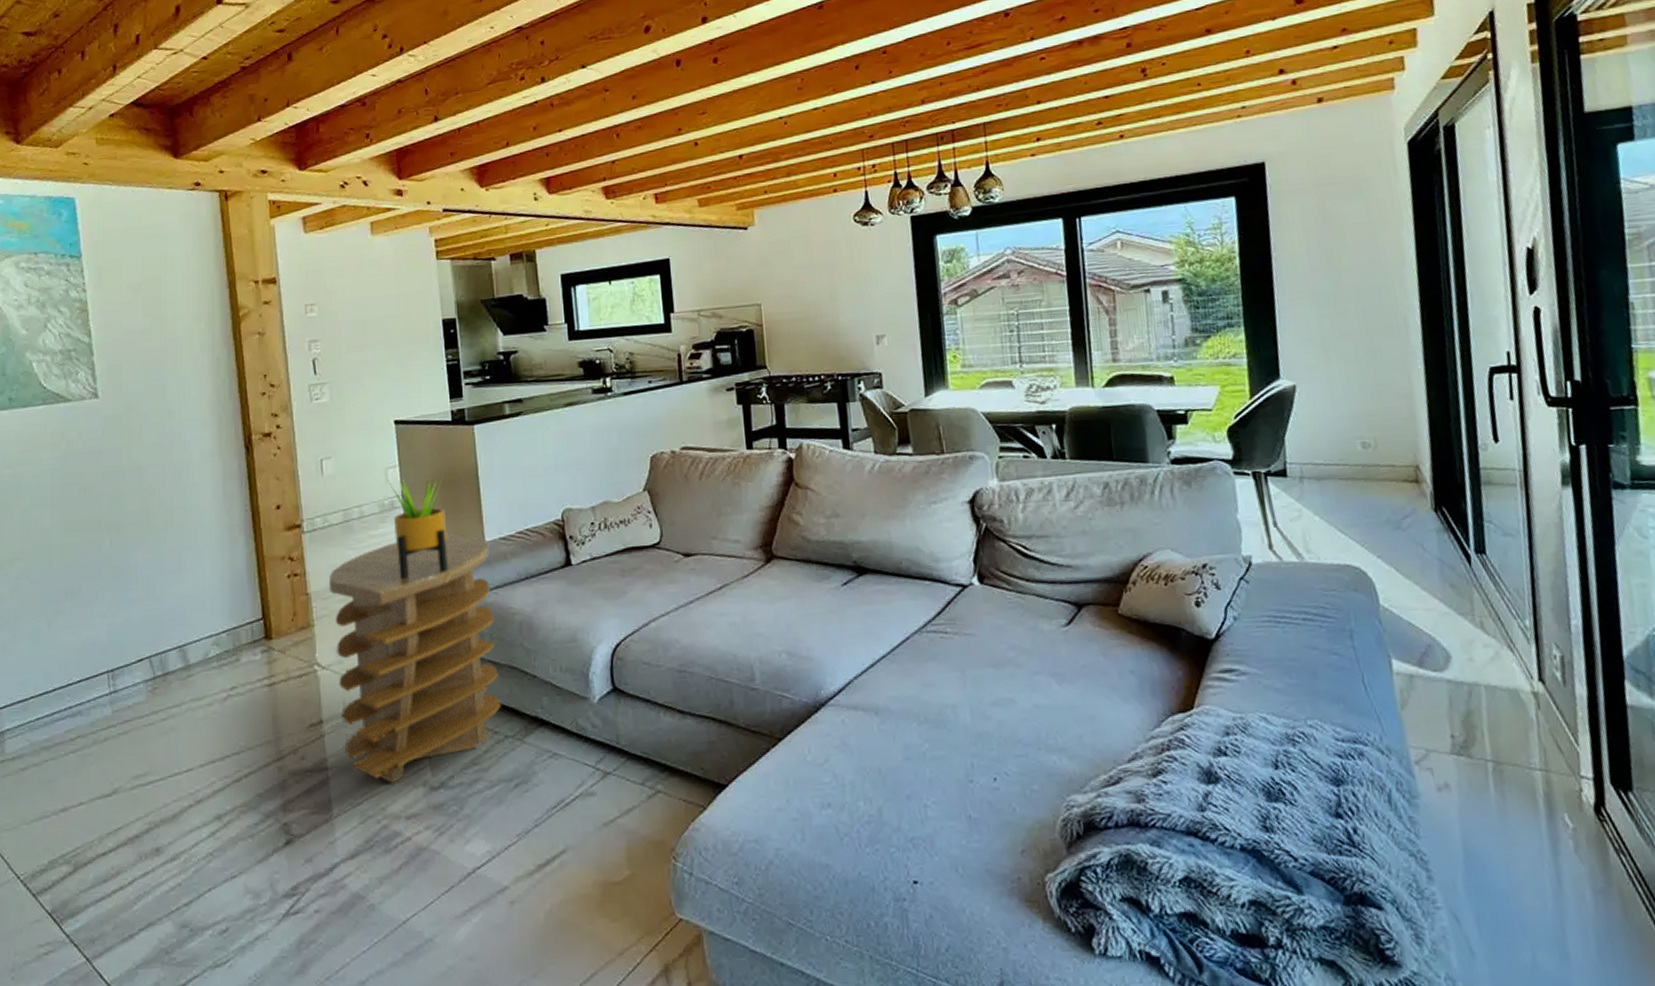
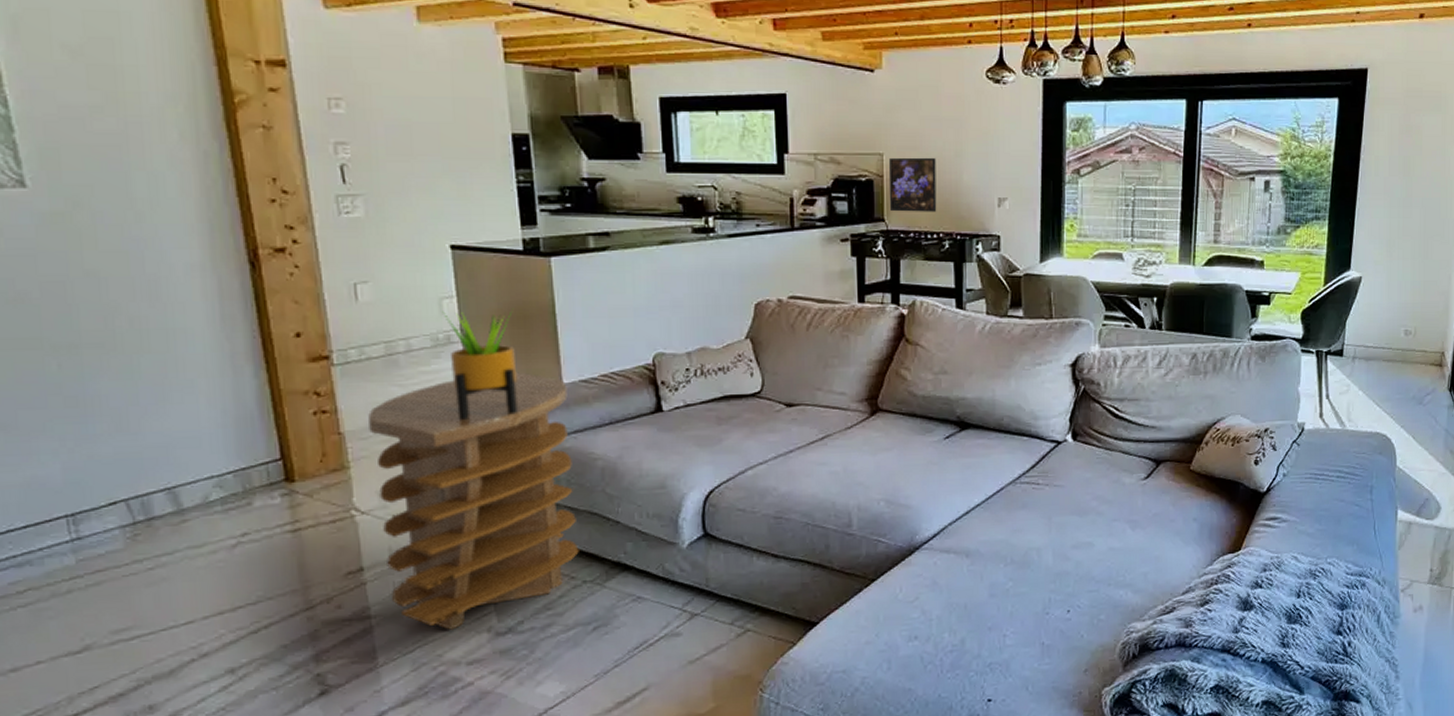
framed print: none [767,302,816,359] -> present [888,157,937,212]

